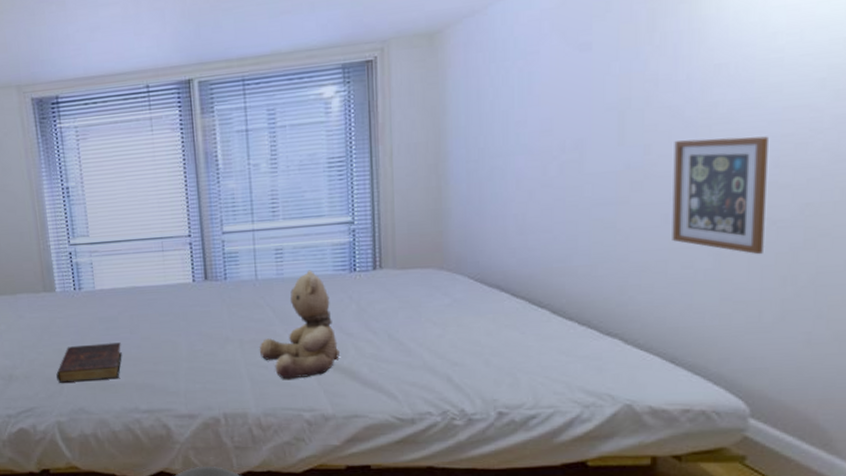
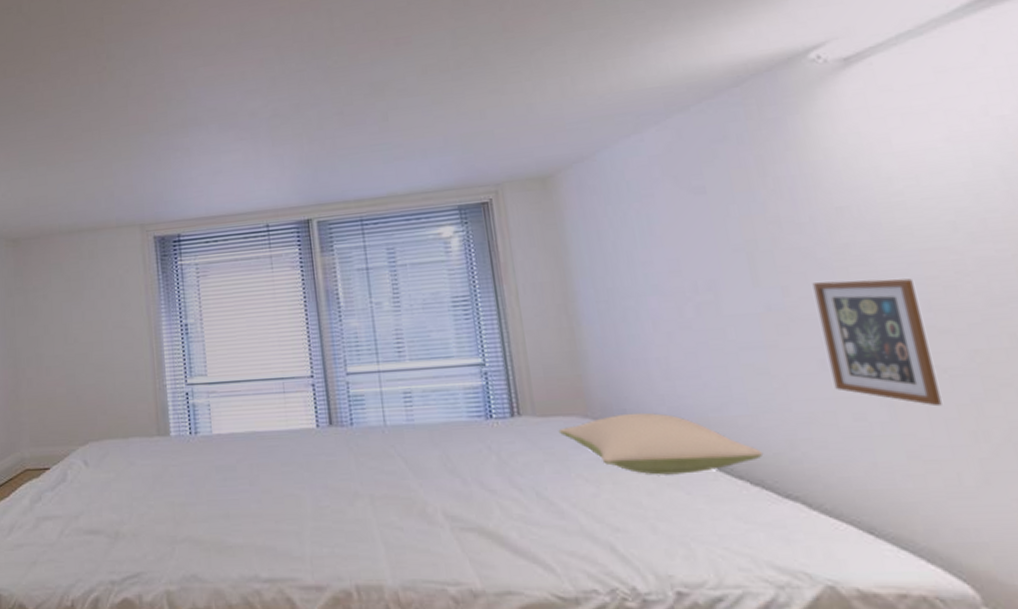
book: present [56,342,122,383] -> none [167,496,240,543]
teddy bear: present [259,270,340,379] -> none [392,415,484,544]
pillow: none [415,264,595,318] -> present [558,412,764,475]

